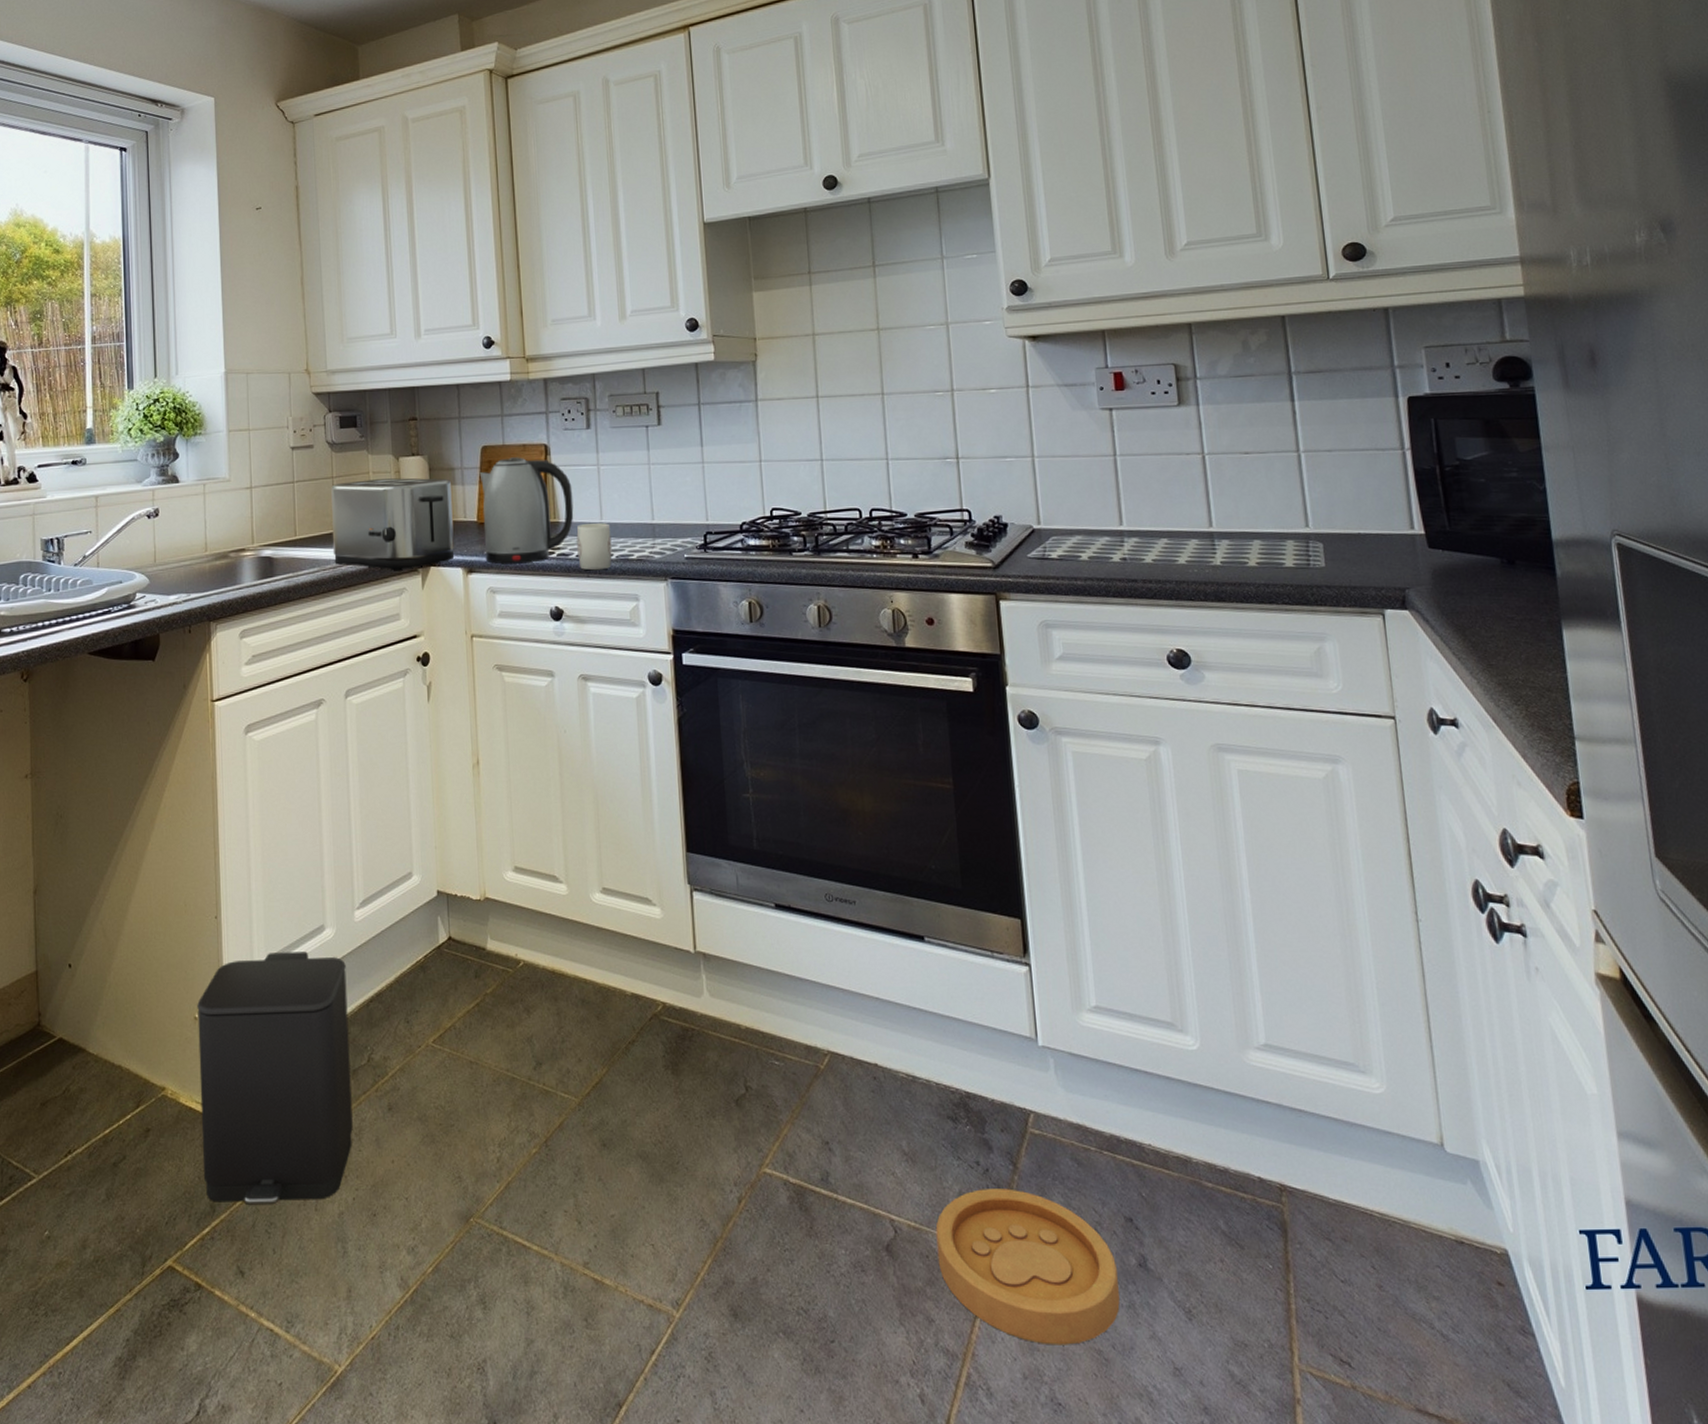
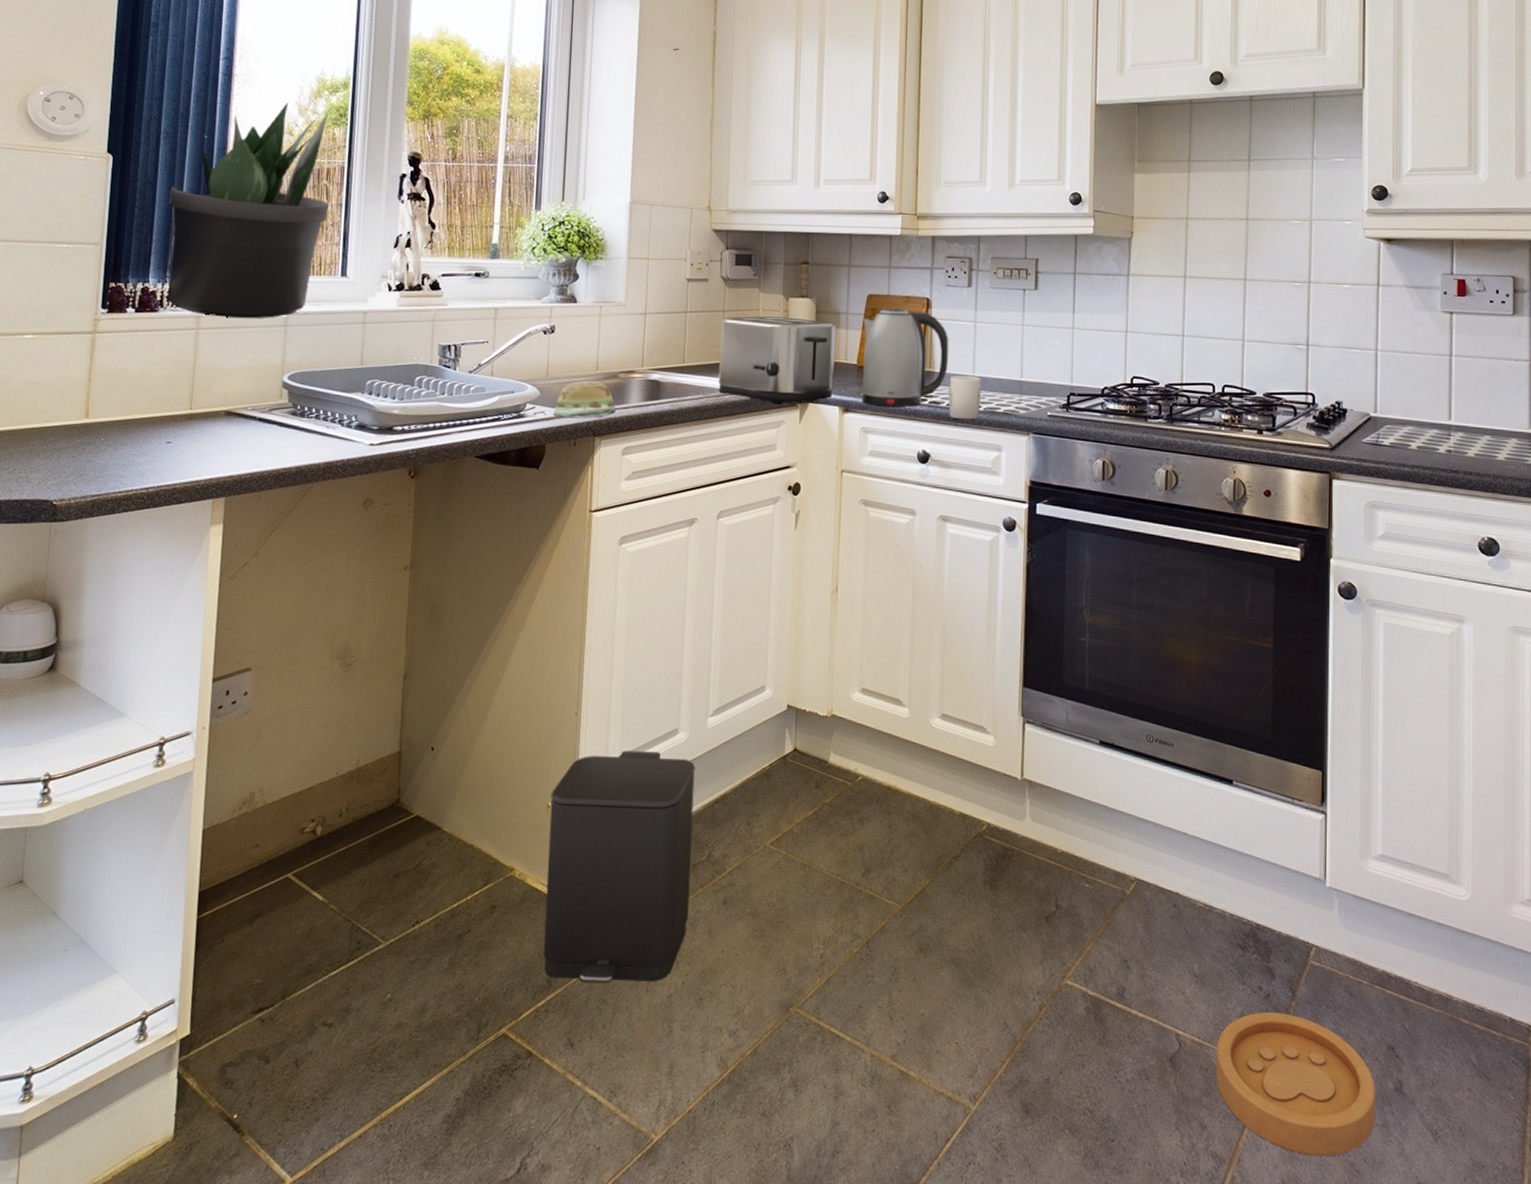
sponge: none [165,563,231,606] -> present [553,381,617,419]

